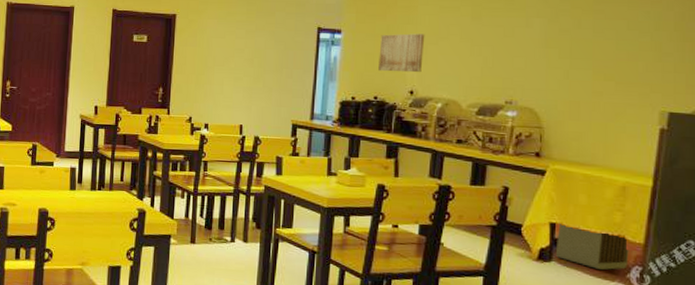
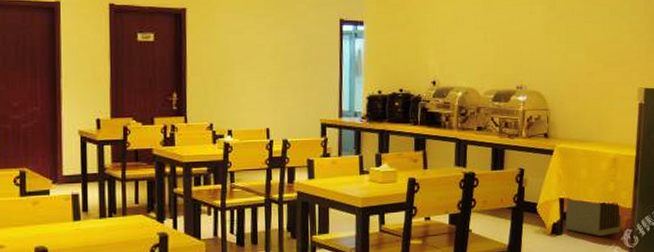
wall art: present [378,33,425,73] -> none [401,23,443,63]

